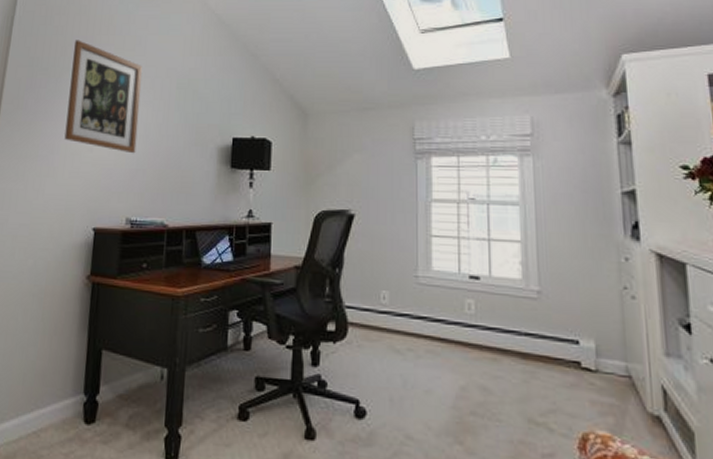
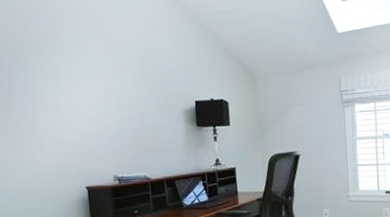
wall art: present [64,40,143,154] -> none [35,19,112,122]

